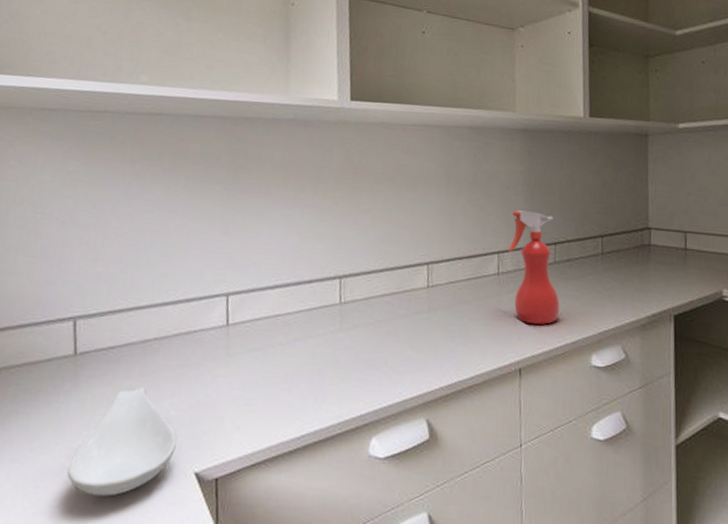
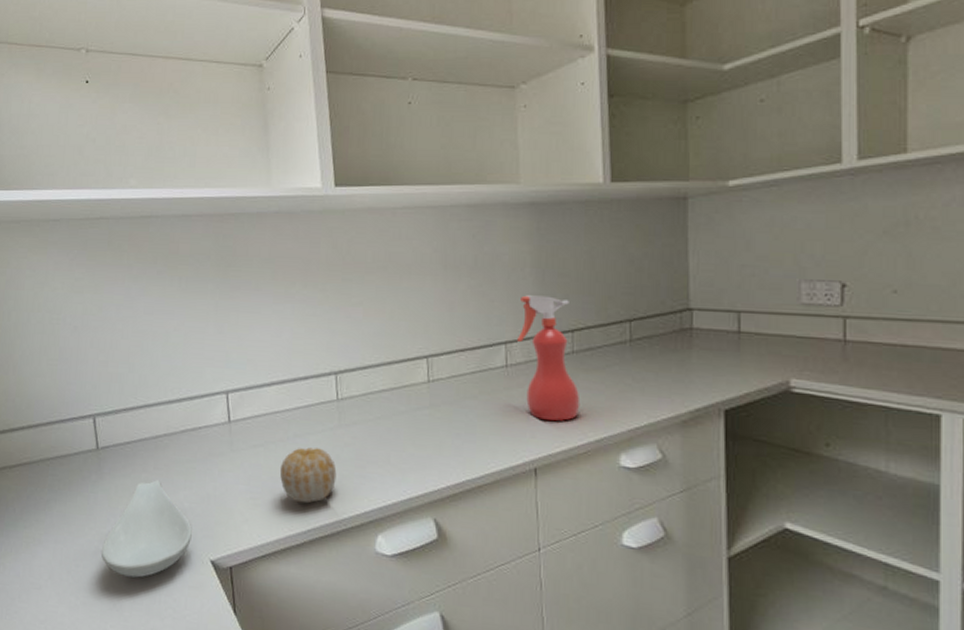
fruit: none [276,351,335,408] -> present [279,447,337,504]

